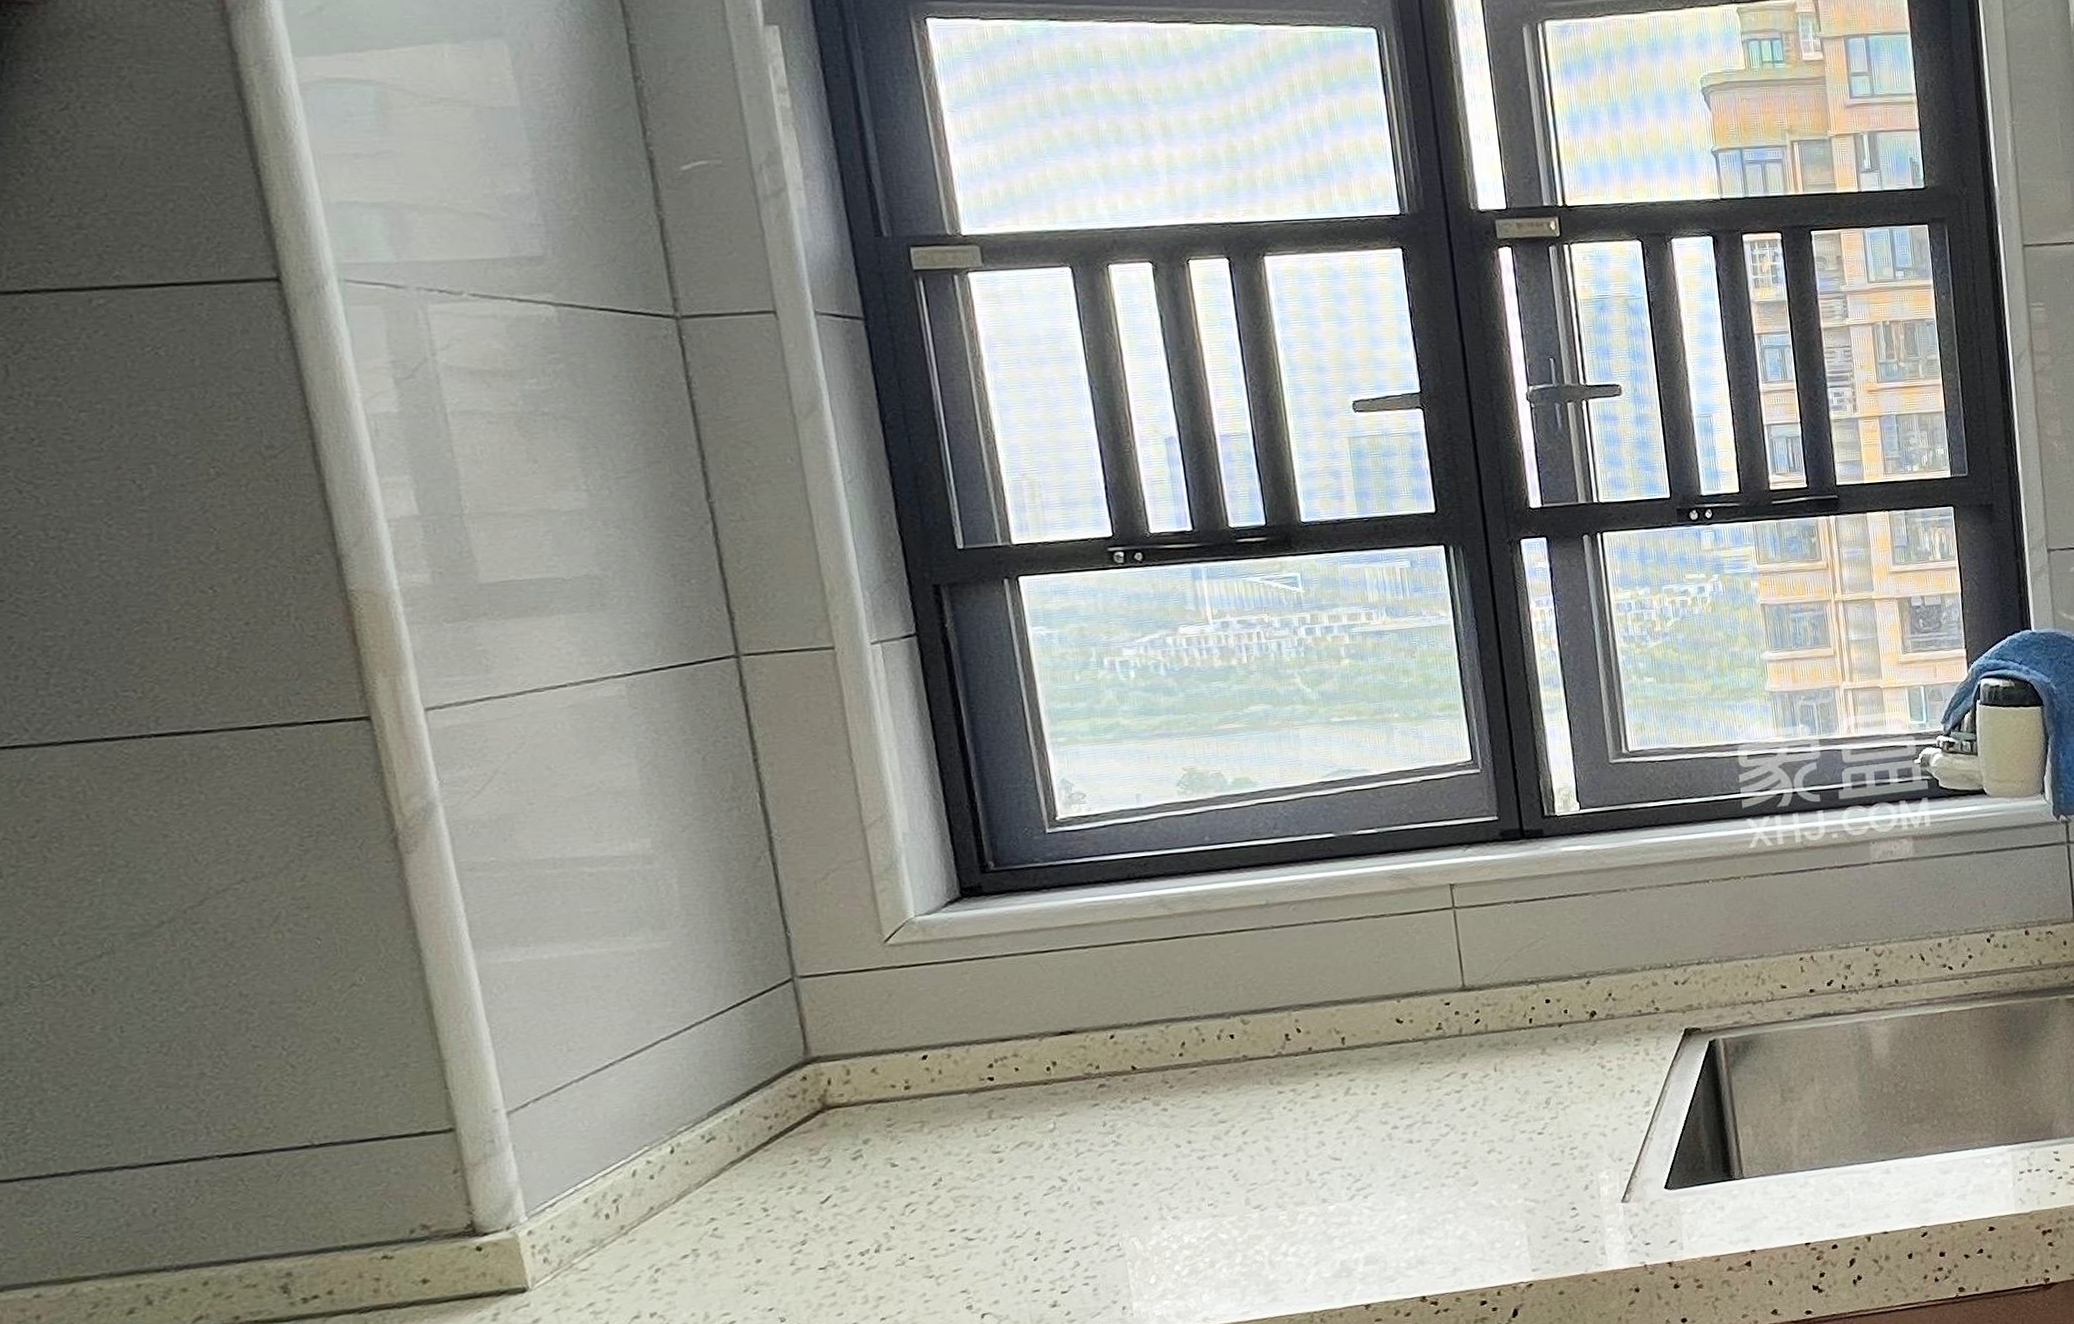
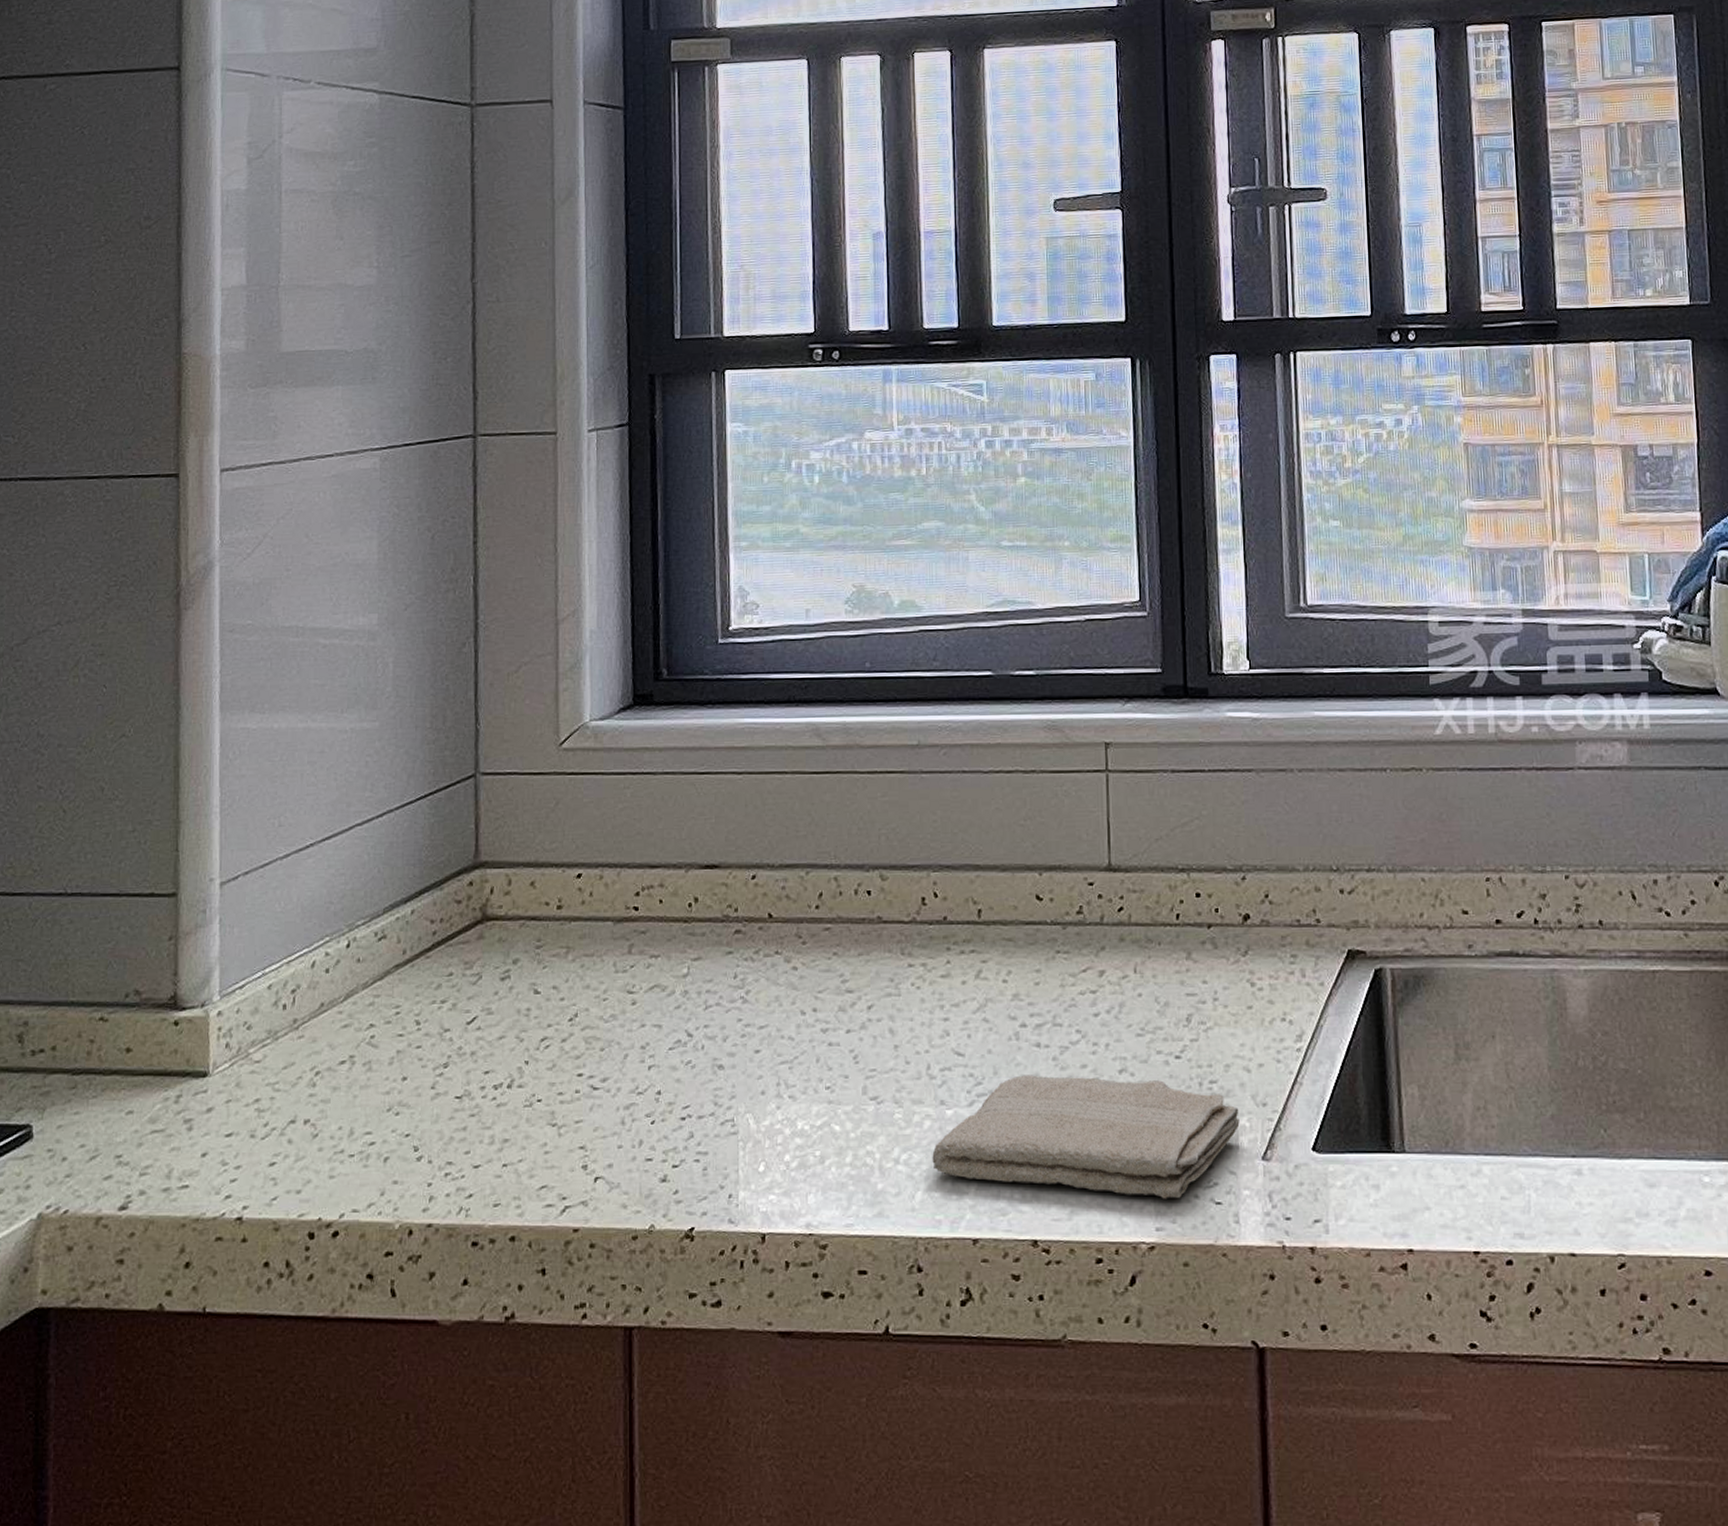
washcloth: none [1319,1154,1600,1259] -> present [932,1075,1240,1199]

